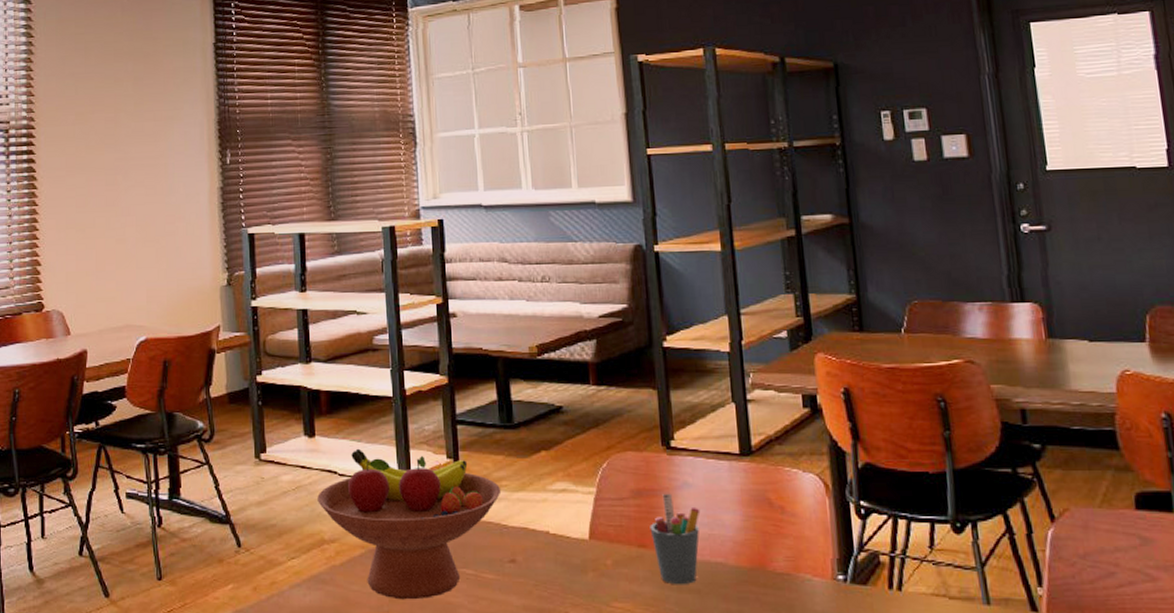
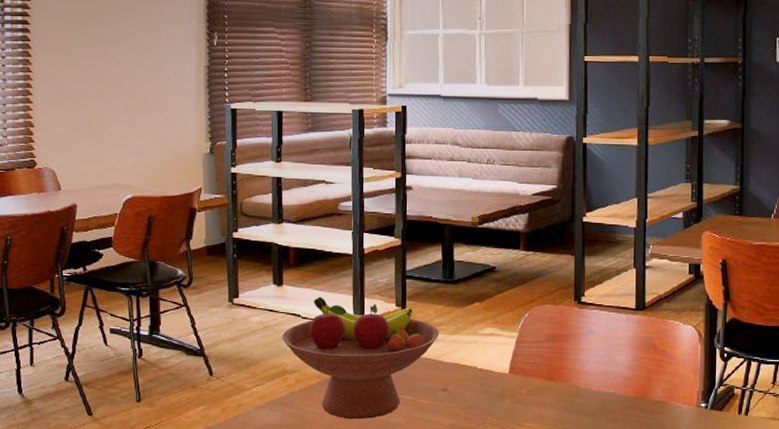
pen holder: present [650,493,701,585] -> none [558,338,600,410]

